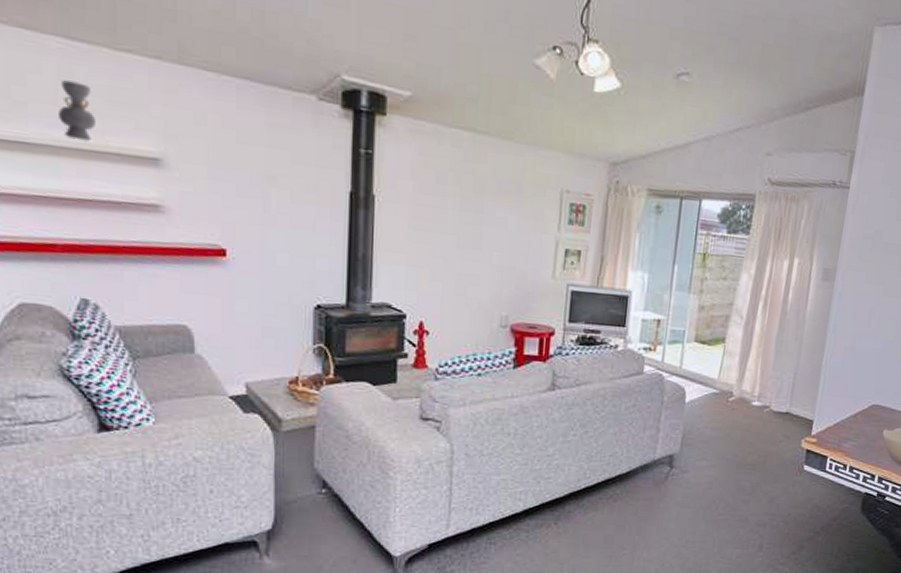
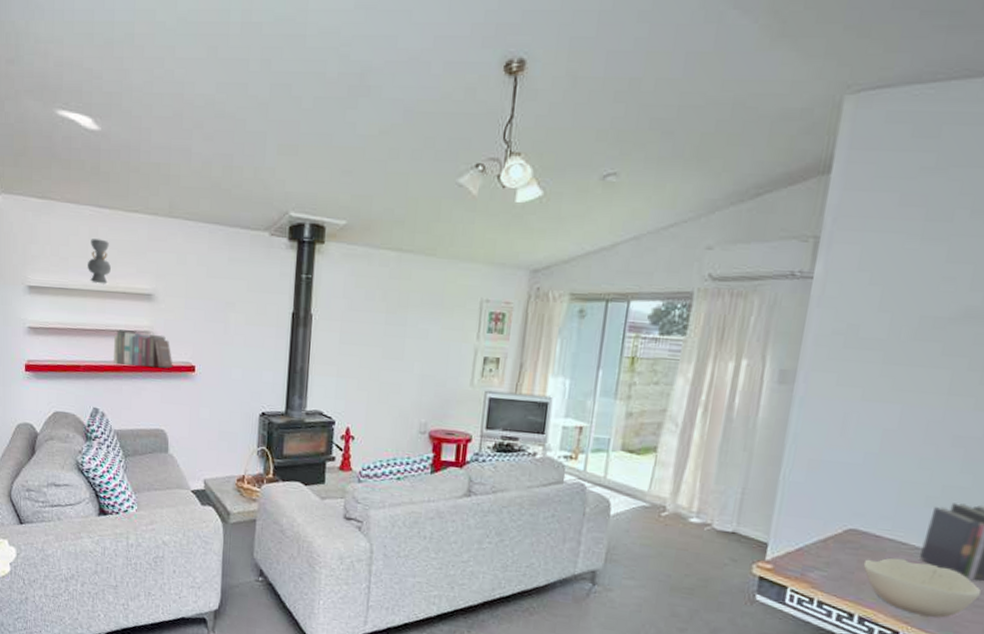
books: none [107,202,195,252] -> present [114,331,173,369]

